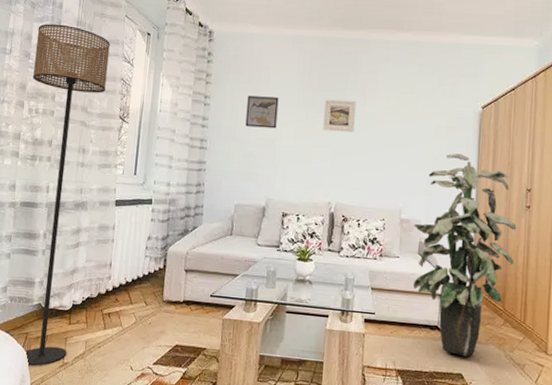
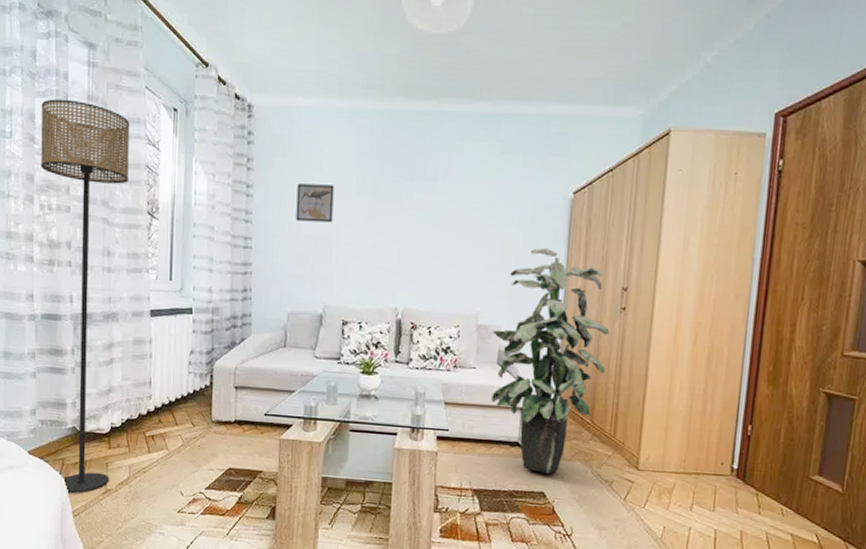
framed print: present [323,99,356,133] -> none [387,186,426,226]

